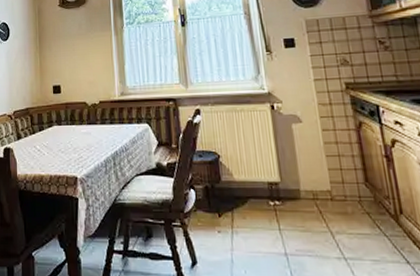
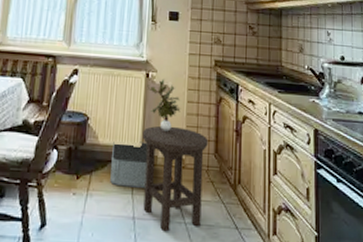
storage bin: none [249,175,293,223] -> present [110,141,149,188]
potted plant: none [274,109,316,163] -> present [147,79,181,132]
stool: none [278,157,364,268] -> present [142,125,208,232]

